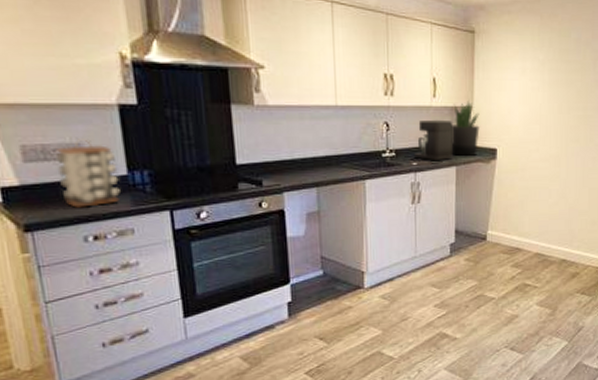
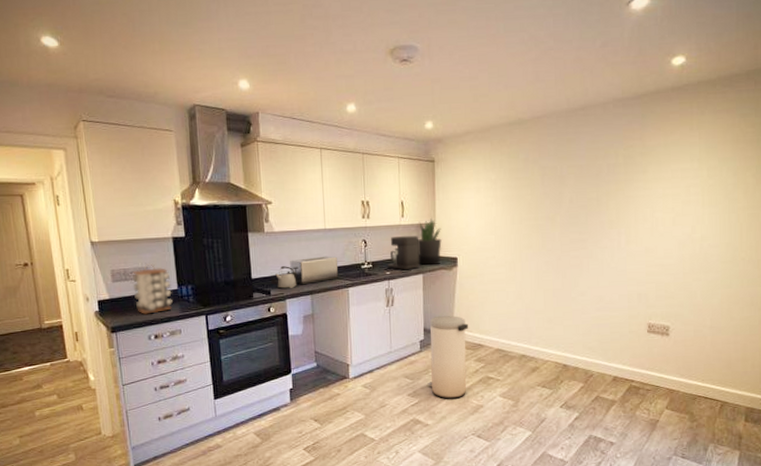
kettle: none [269,150,300,178] -> present [275,266,298,289]
toaster: none [289,139,353,175] -> present [290,256,339,285]
pedal bin: none [457,215,507,311] -> present [427,315,469,400]

